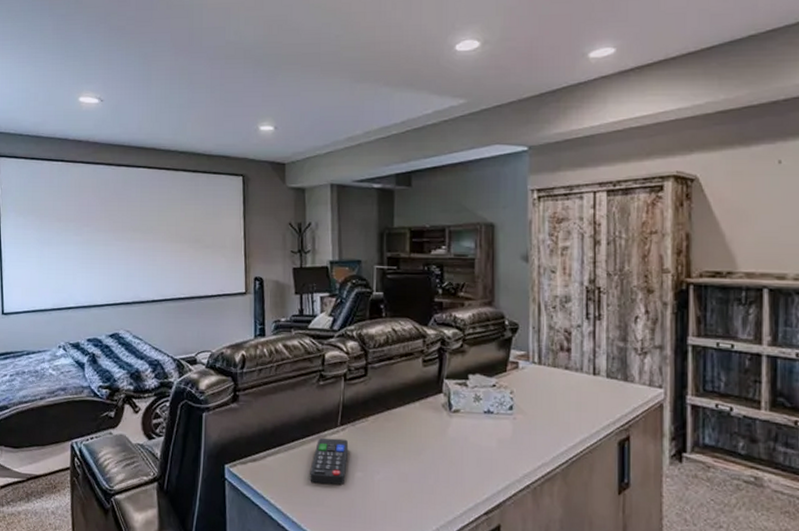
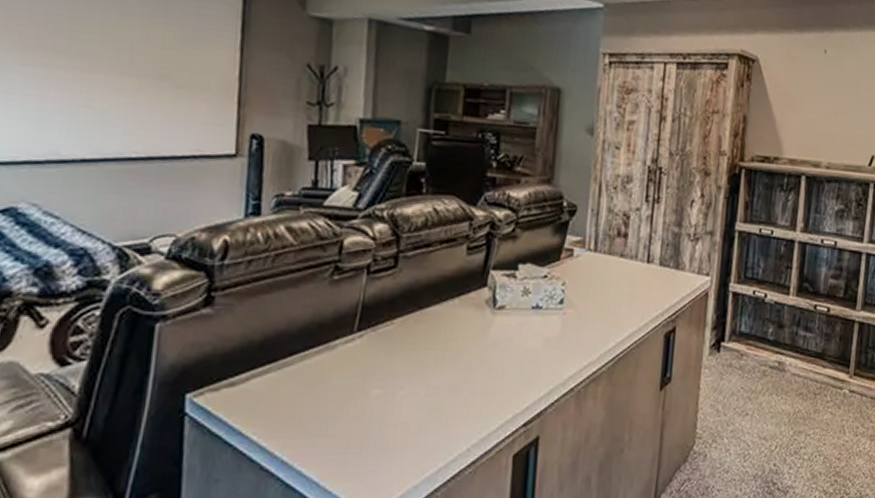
remote control: present [310,437,349,485] -> none [310,348,367,409]

